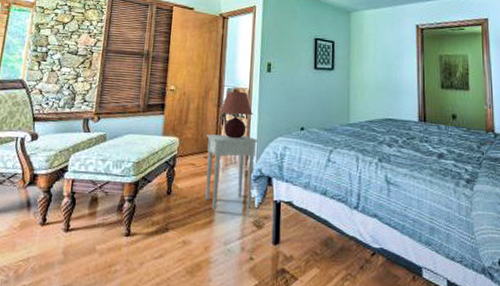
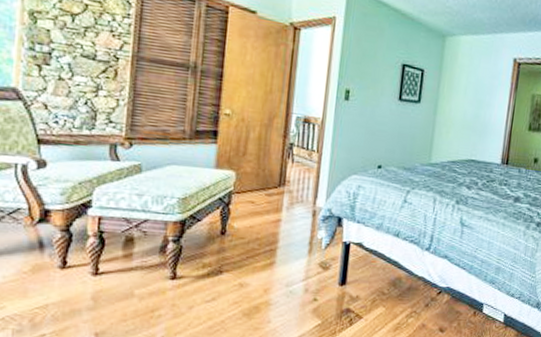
nightstand: present [205,134,258,211] -> none [266,169,330,253]
table lamp: present [219,91,254,139] -> none [285,120,326,175]

